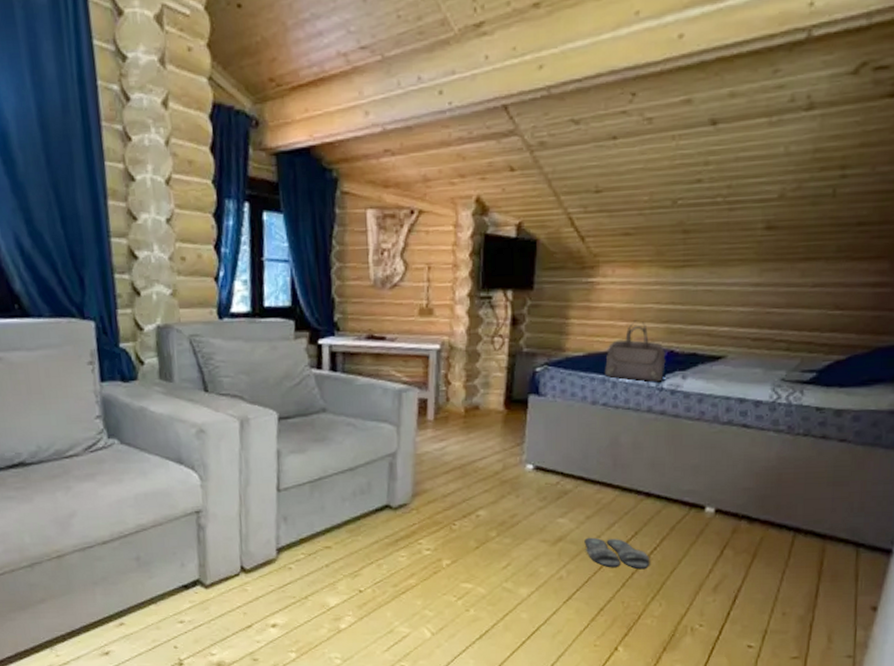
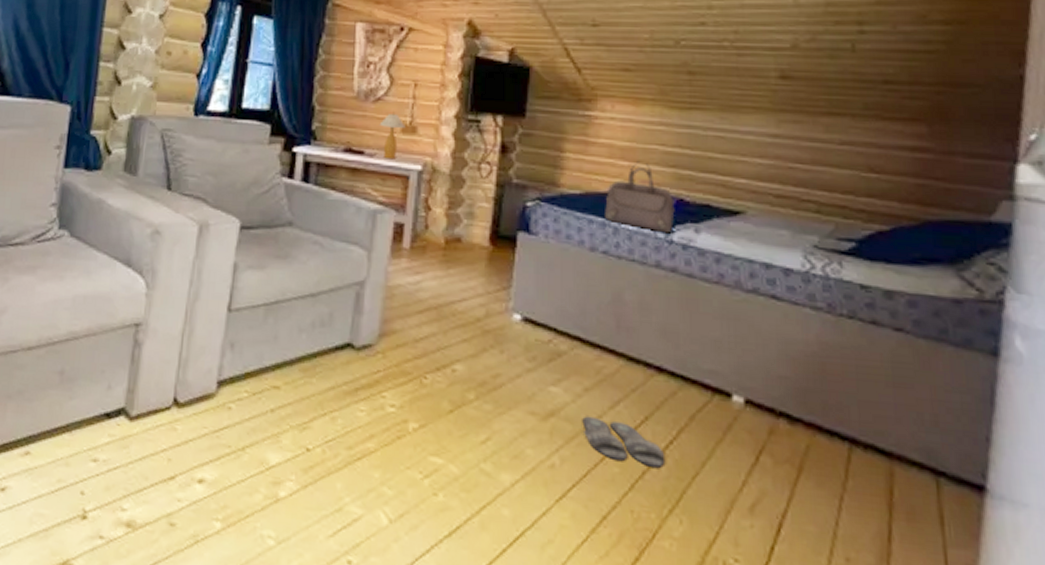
table lamp: none [397,296,422,342] -> present [379,111,406,160]

